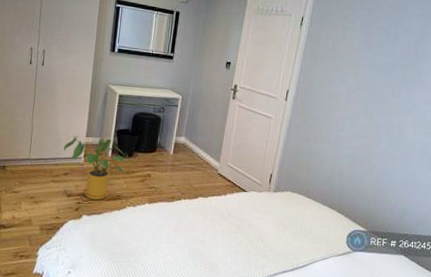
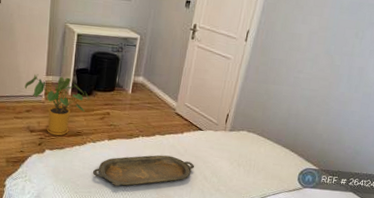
serving tray: none [131,218,240,254] -> present [92,155,195,187]

